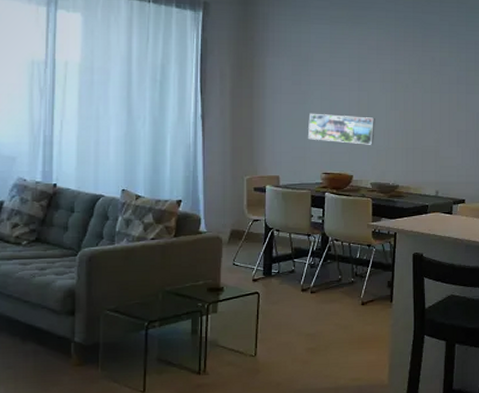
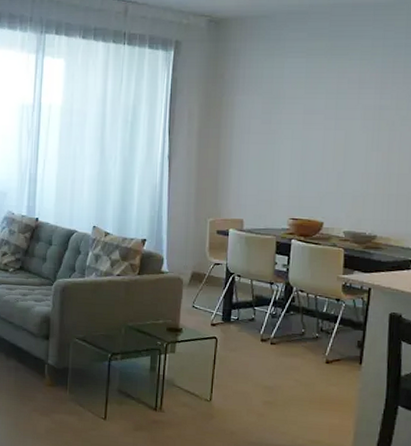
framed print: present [308,113,375,145] -> none [276,154,353,190]

